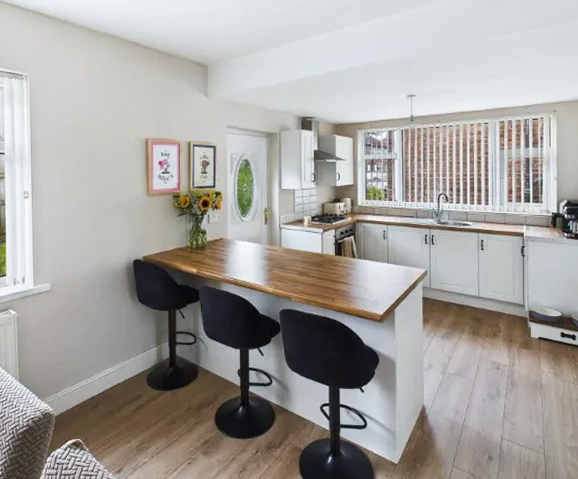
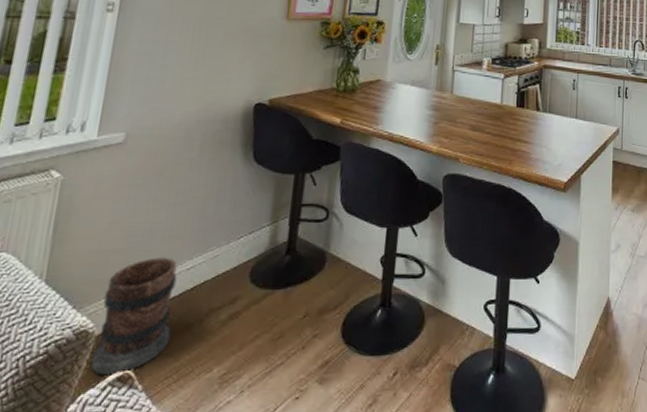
wooden barrel: none [56,367,101,441] -> present [91,257,177,376]

